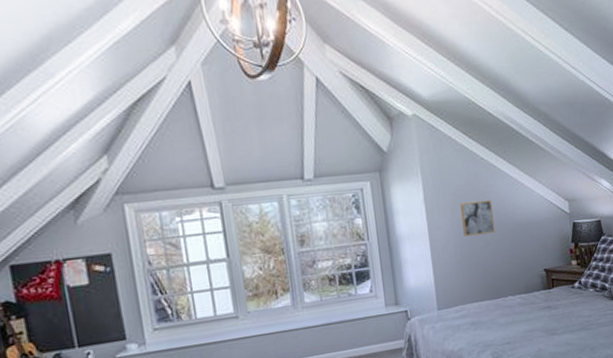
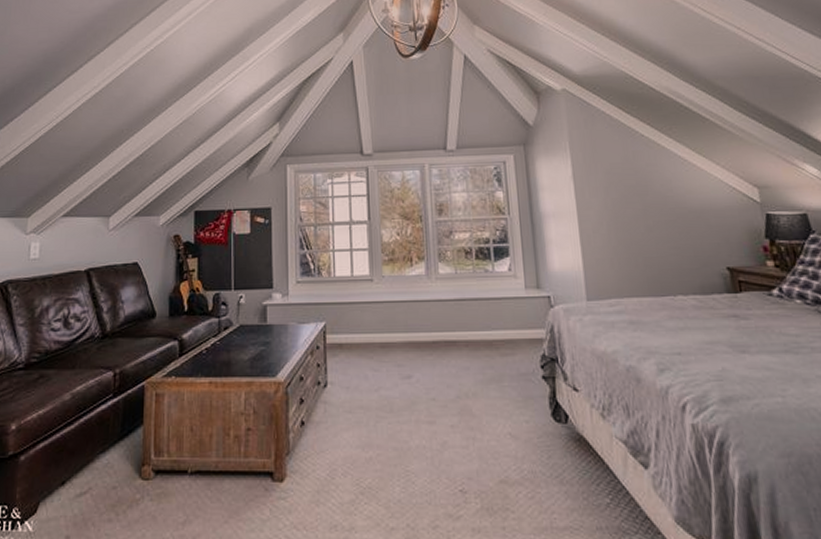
wall art: present [460,199,495,237] -> none [616,180,660,220]

